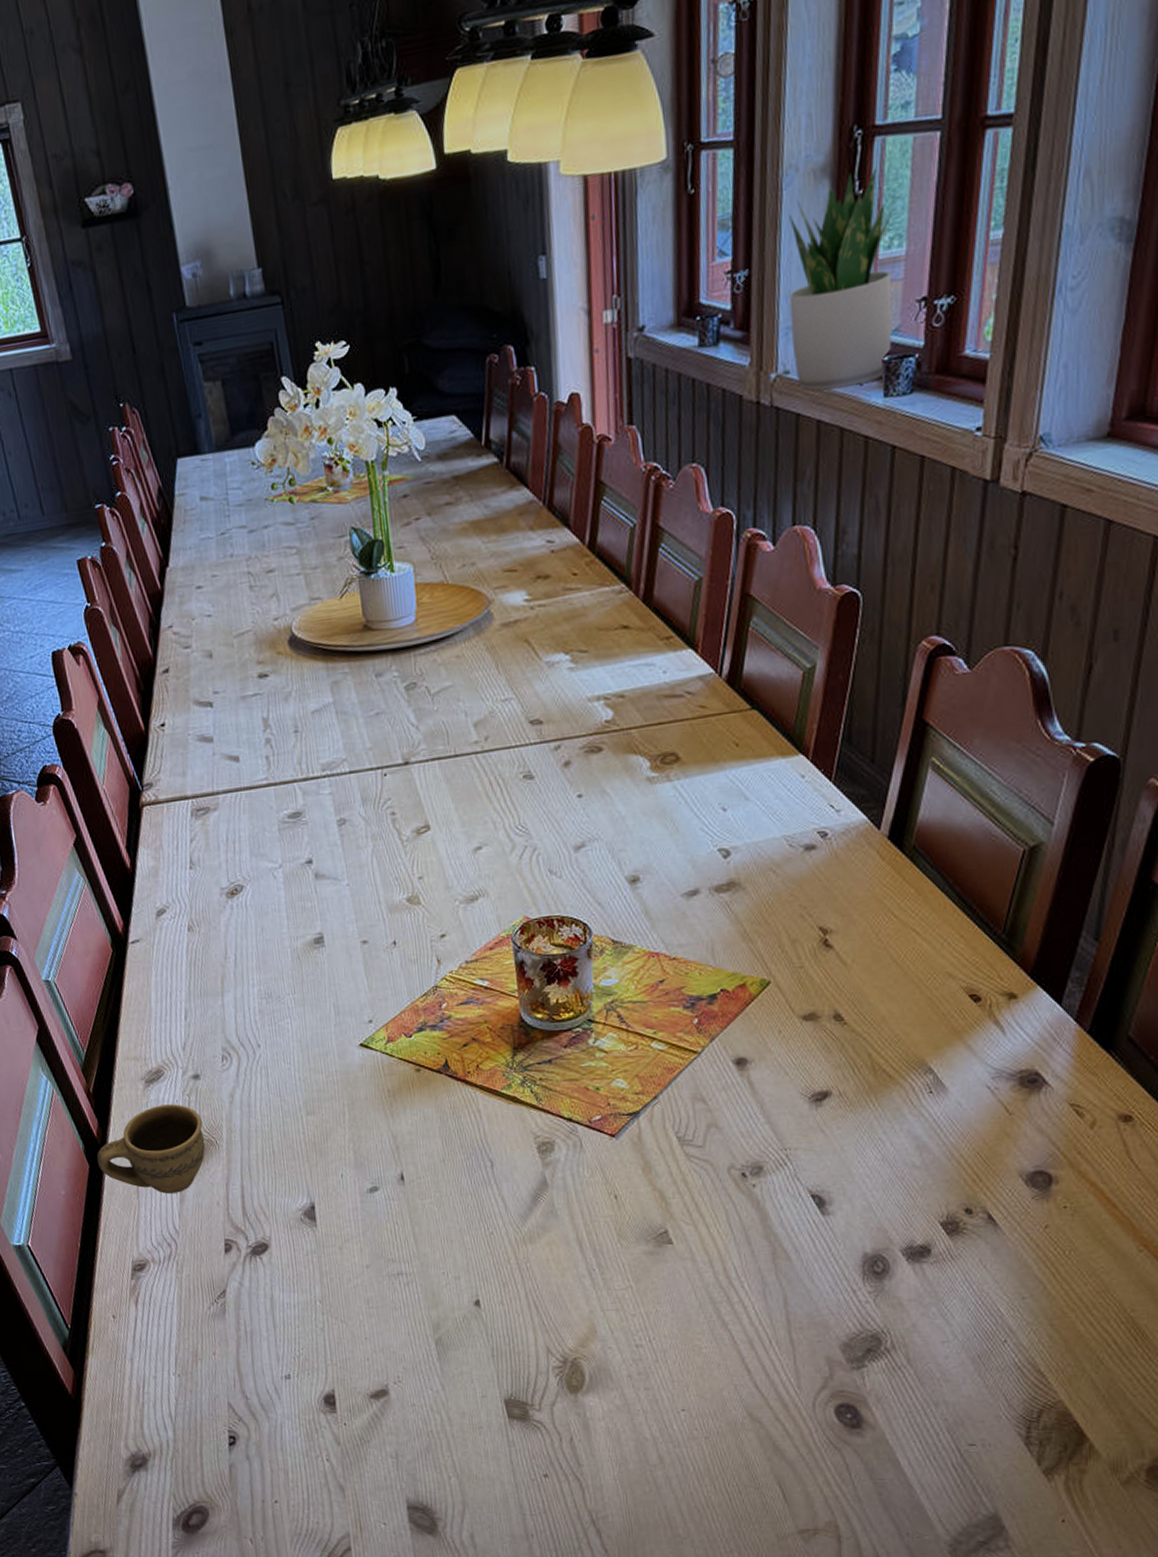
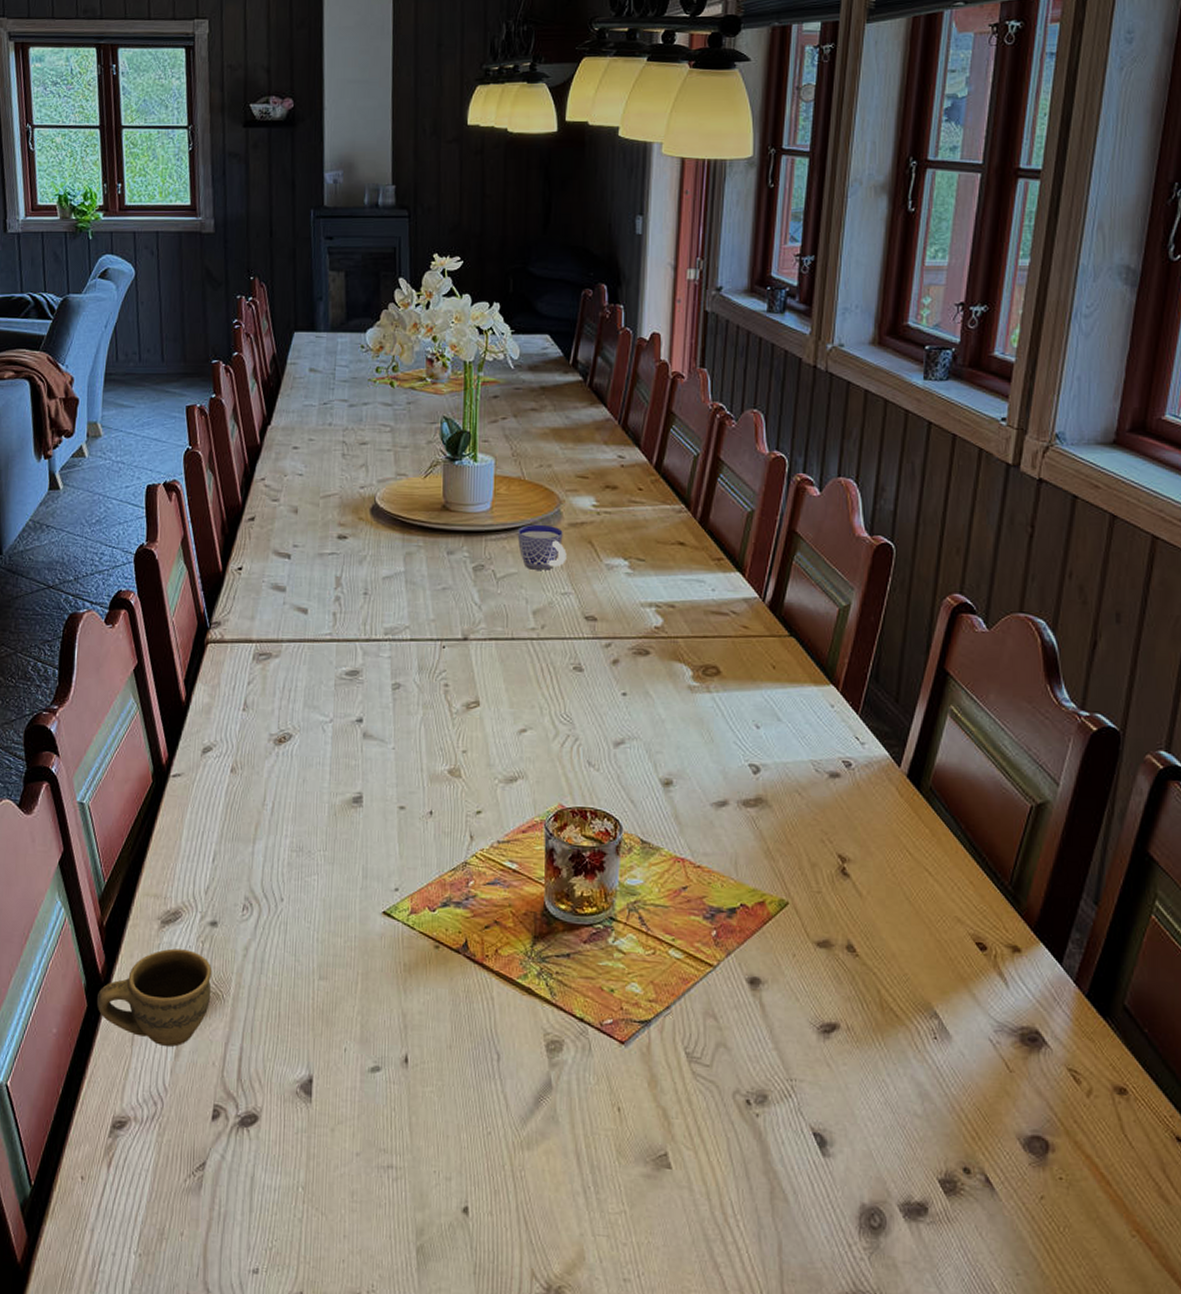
cup: none [447,629,503,680] -> present [517,524,567,570]
planter: present [789,168,893,392] -> none [847,193,937,367]

